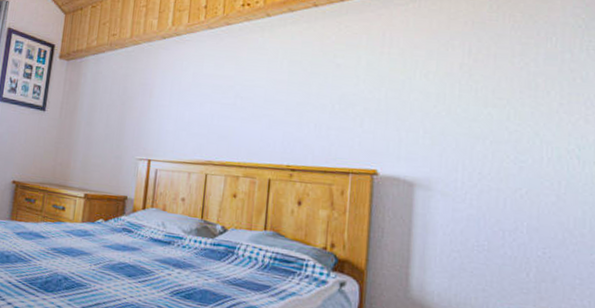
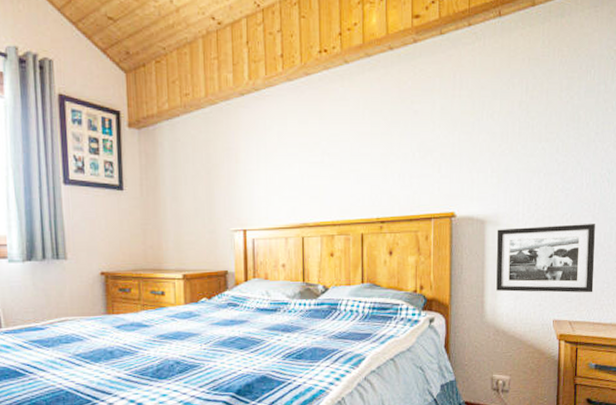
picture frame: none [425,195,561,288] -> present [496,224,595,293]

